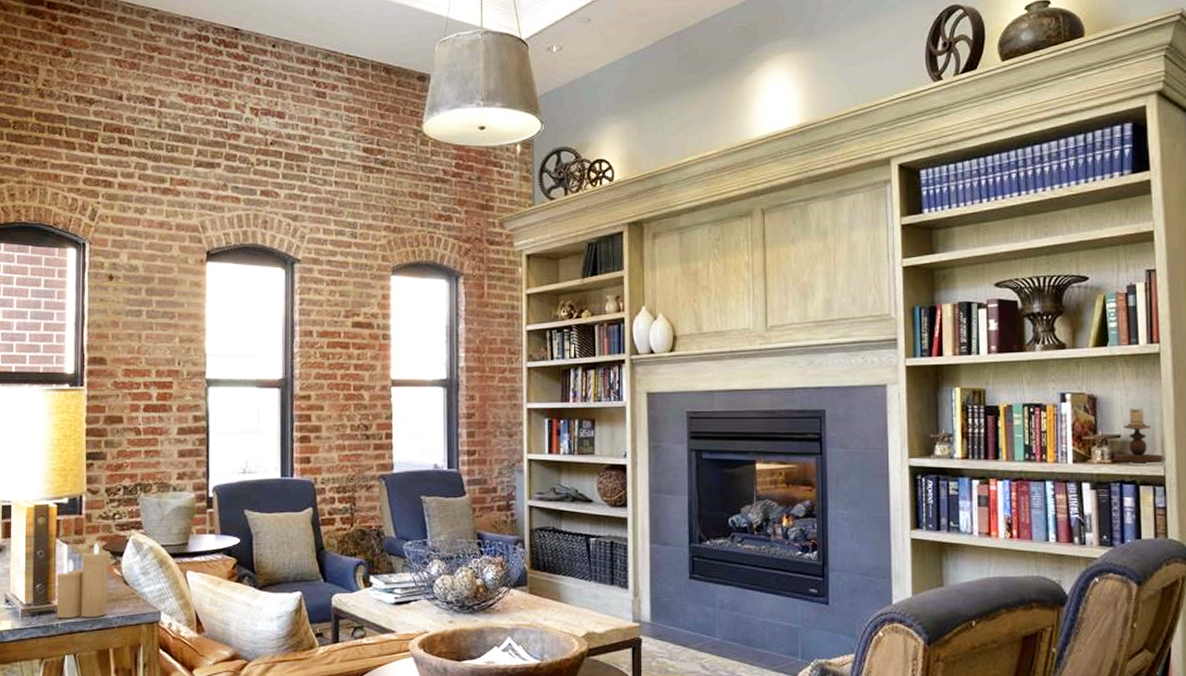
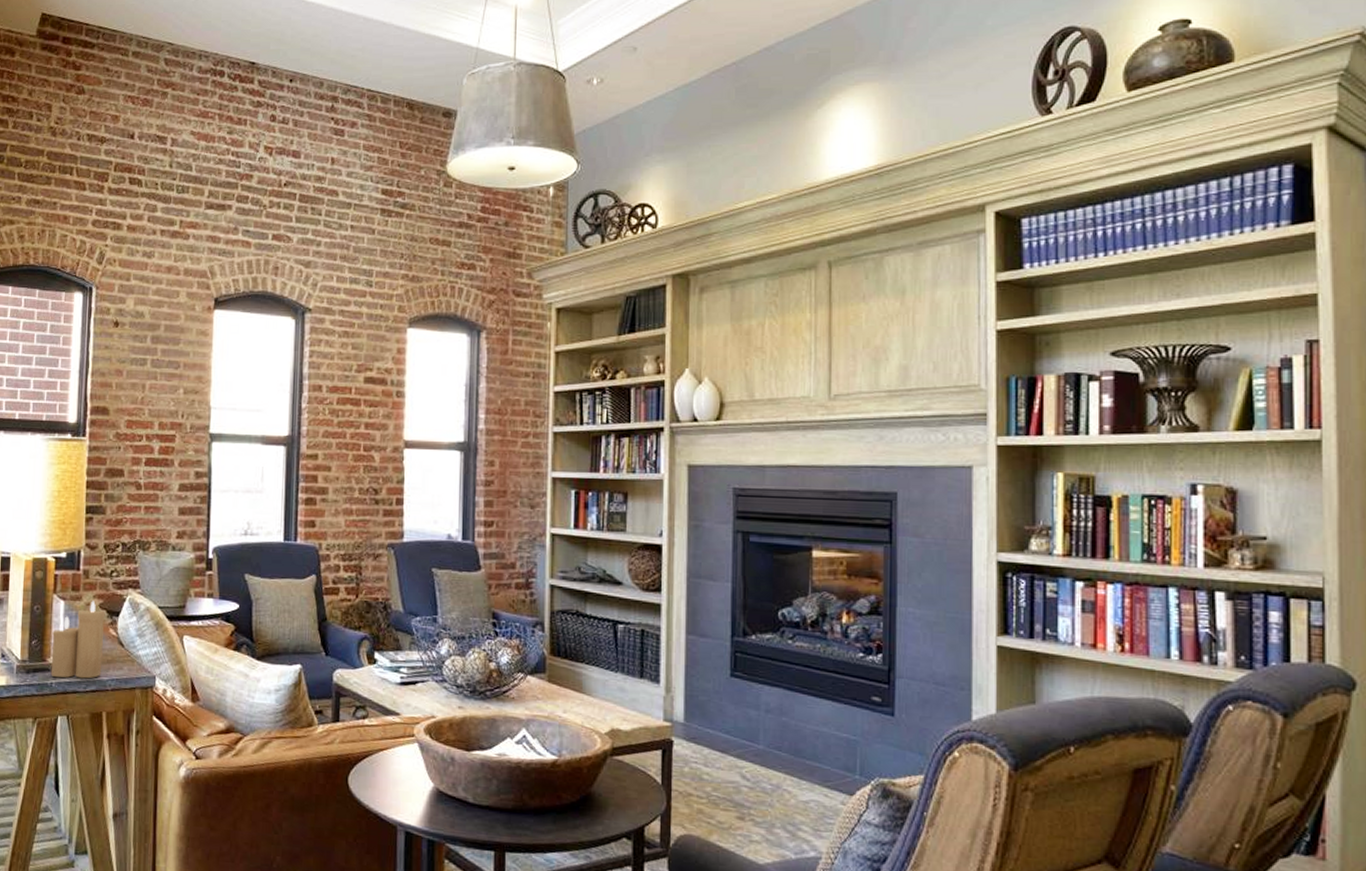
candlestick: present [1114,409,1164,463] -> none [1258,506,1322,573]

